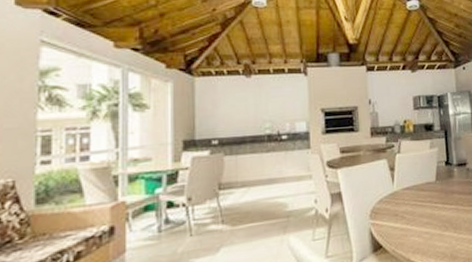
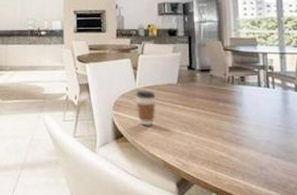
coffee cup: none [393,192,416,232] -> present [135,90,157,126]

